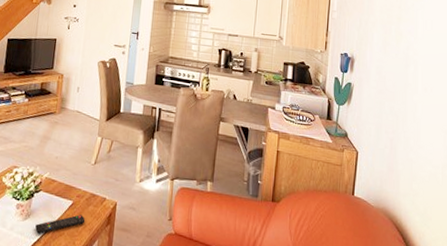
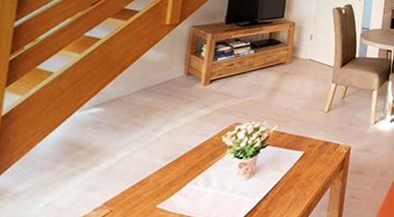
remote control: present [35,214,86,234] -> none [260,164,318,191]

